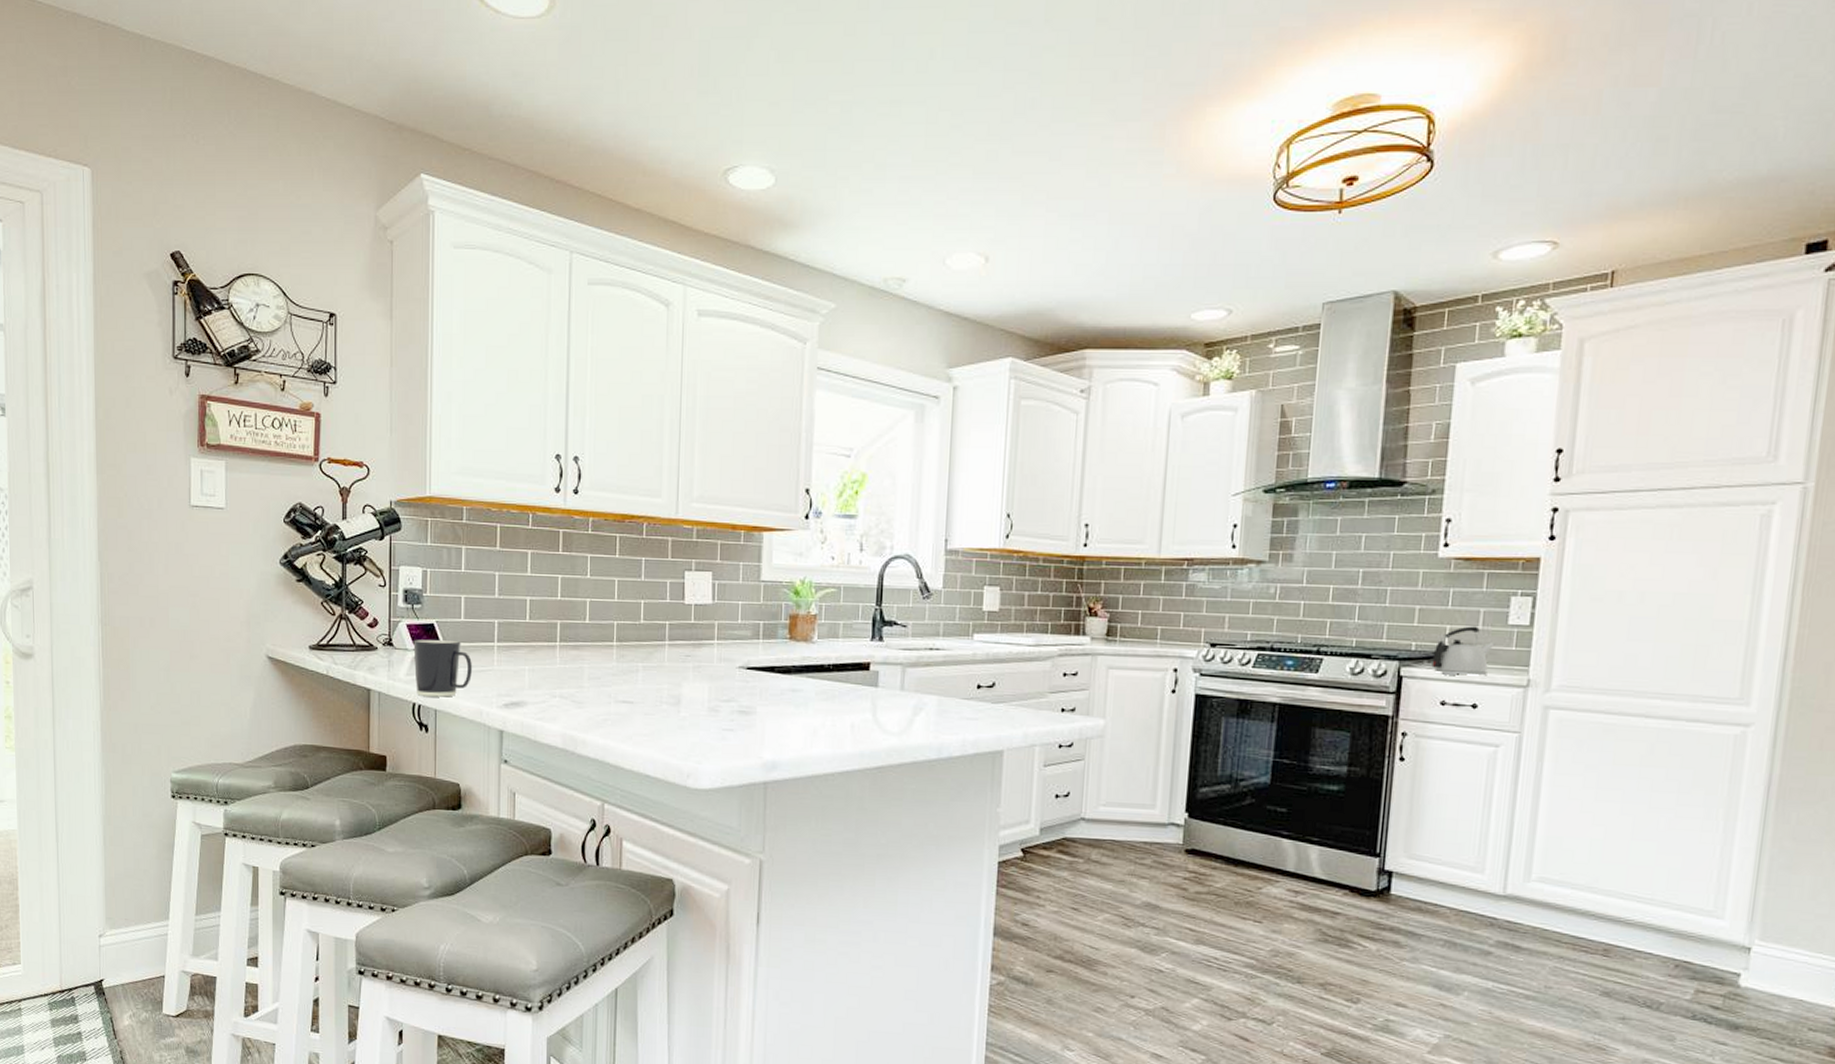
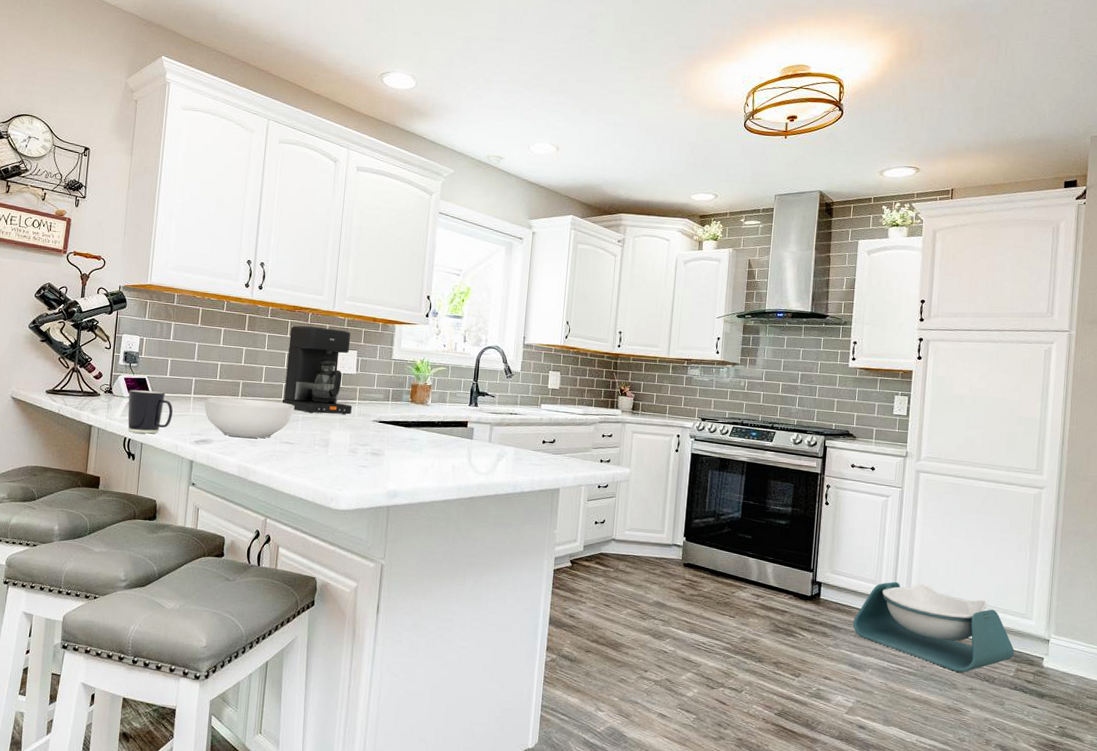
bowl: none [511,644,632,698] -> present [203,397,295,439]
coffee maker: none [614,540,709,662] -> present [282,325,352,415]
kettle: present [1431,626,1495,676] -> none [845,414,885,449]
pet bowl: none [1440,868,1694,995] -> present [852,581,1014,672]

